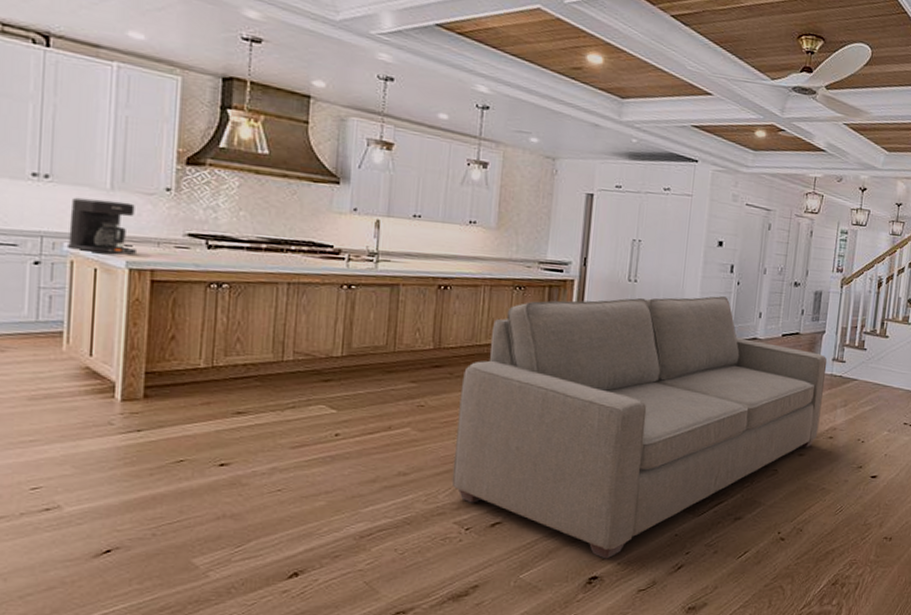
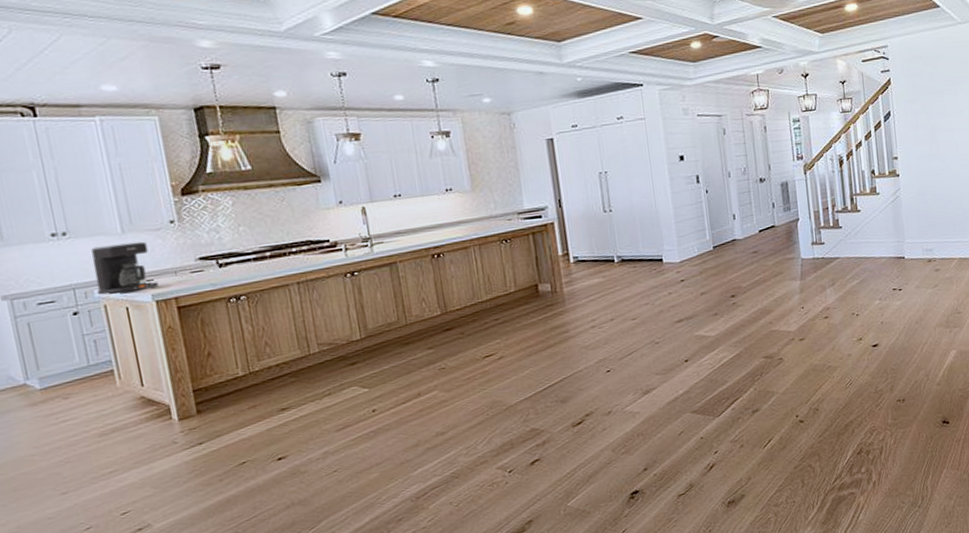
sofa: present [451,296,827,559] -> none [473,207,814,473]

